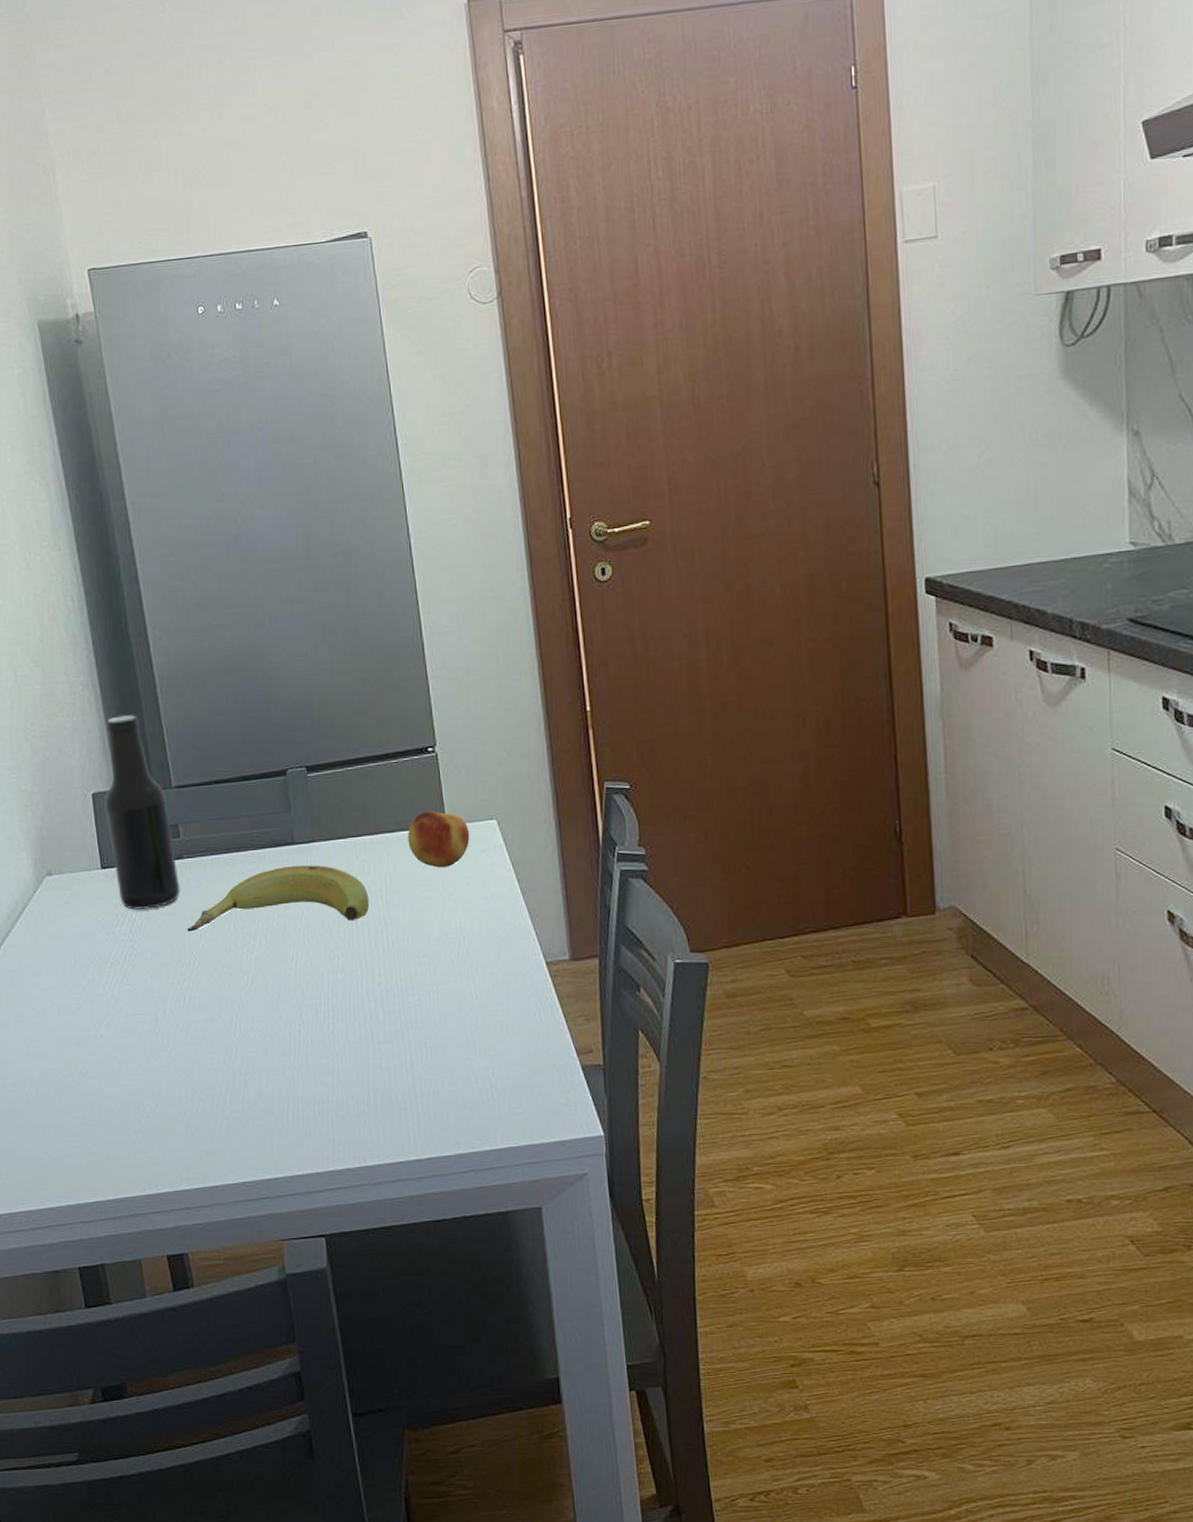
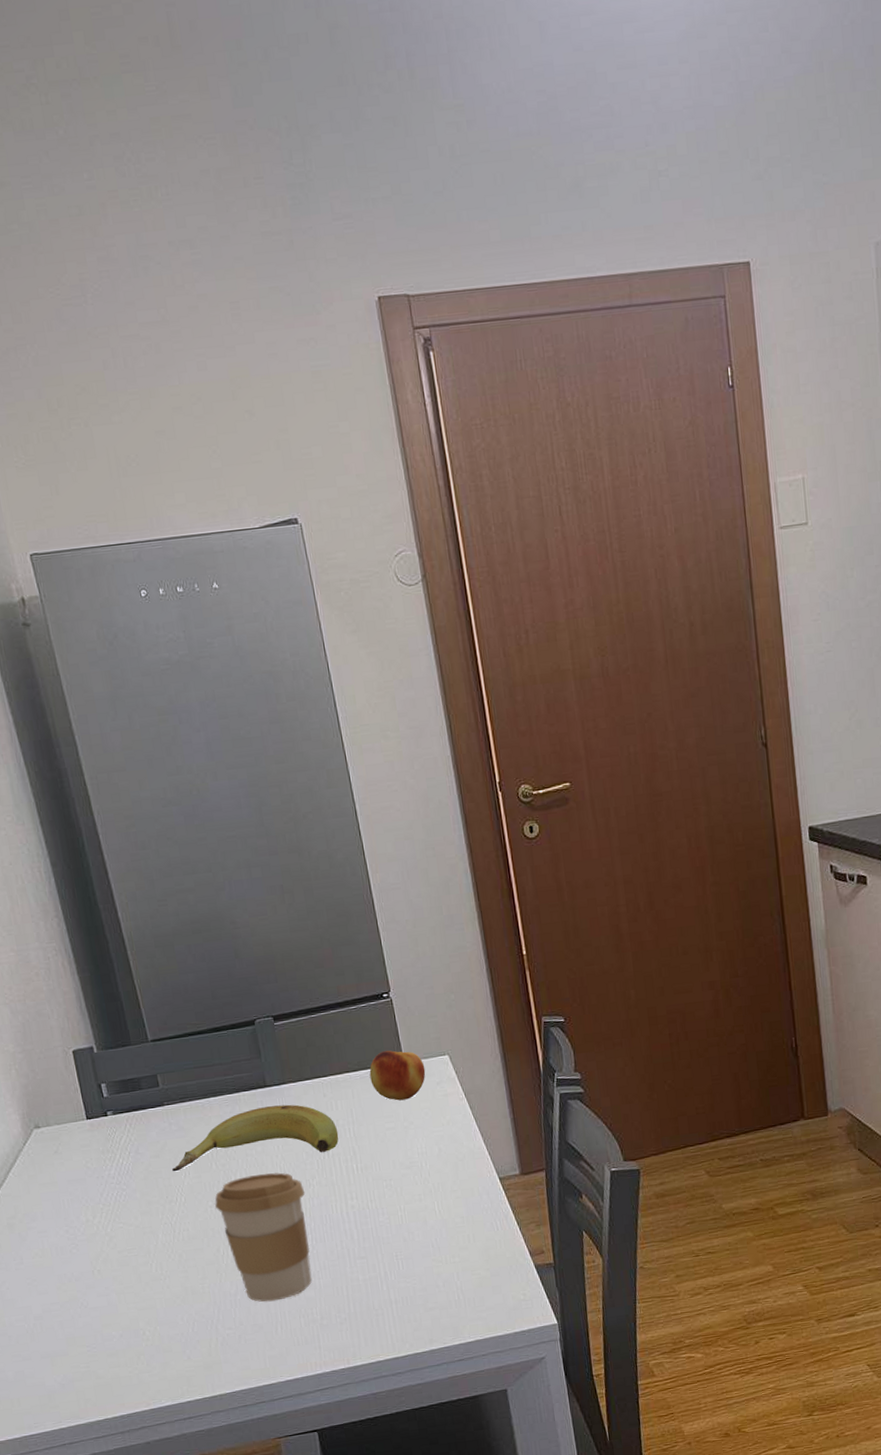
beer bottle: present [104,714,181,910] -> none [81,976,163,1155]
coffee cup: none [230,940,331,1085] -> present [214,1172,313,1302]

